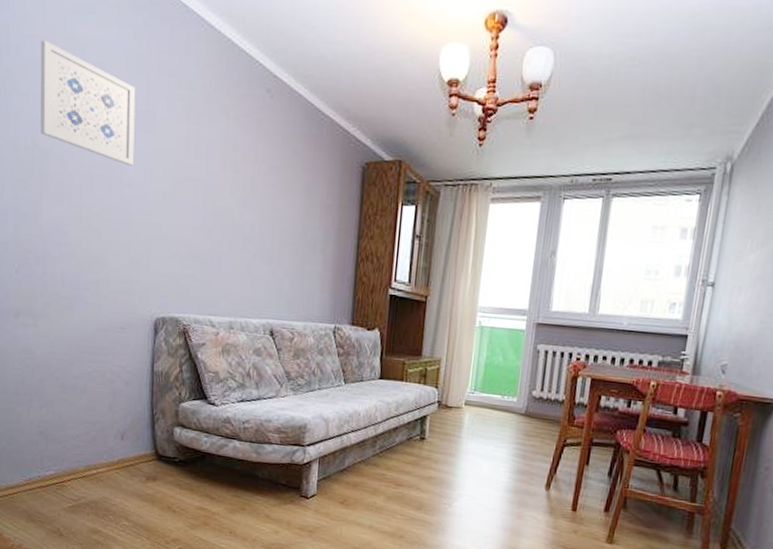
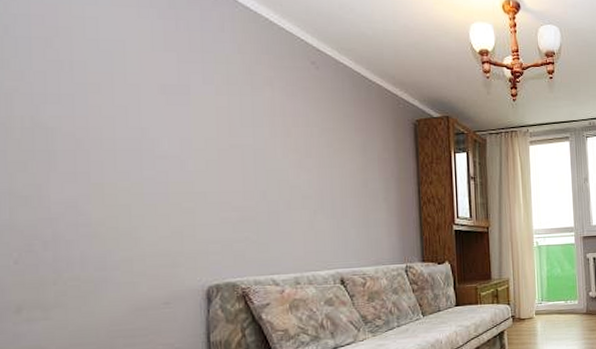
wall art: present [40,40,136,166] -> none [38,19,167,138]

